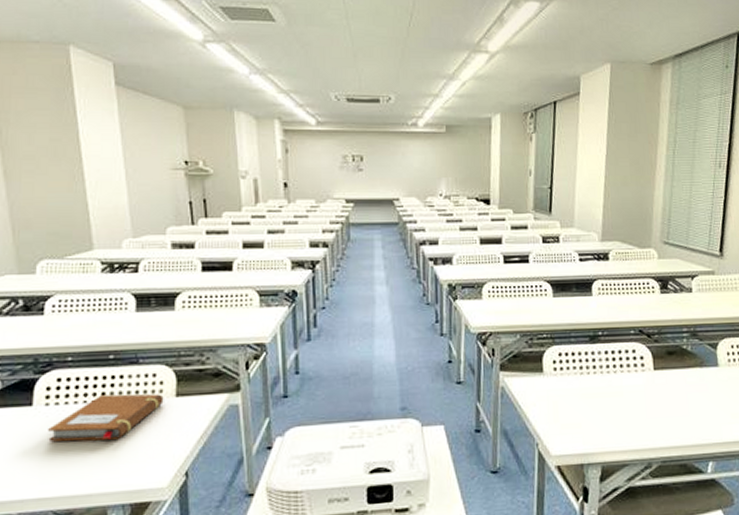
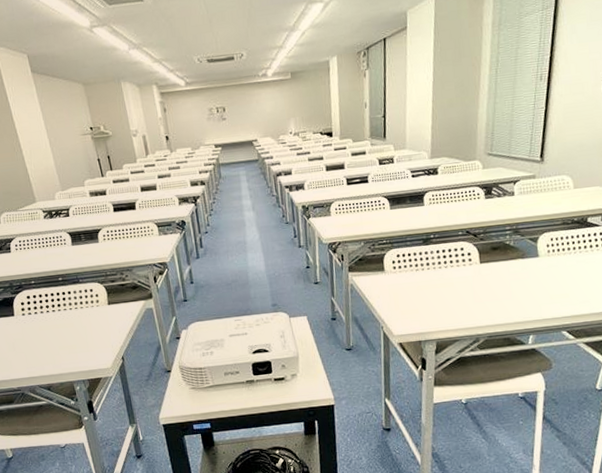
notebook: present [48,394,164,441] -> none [27,303,100,339]

